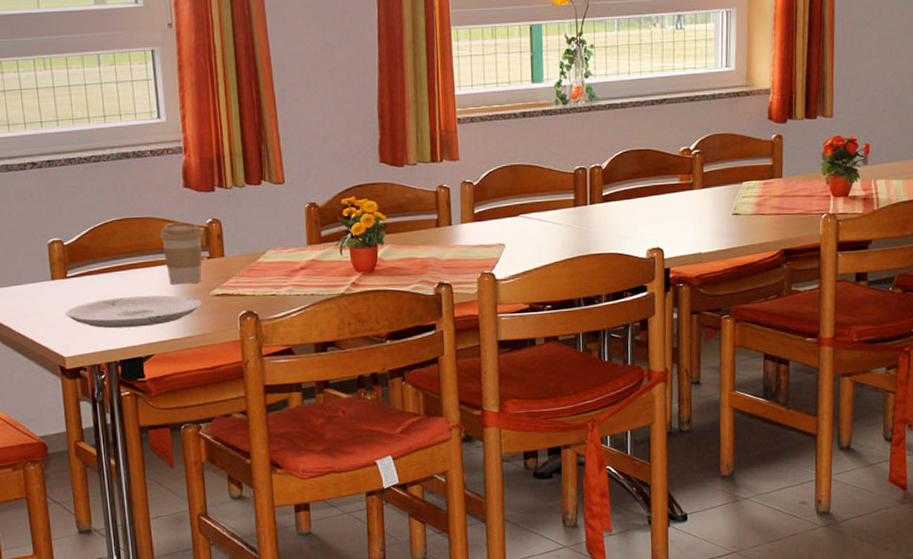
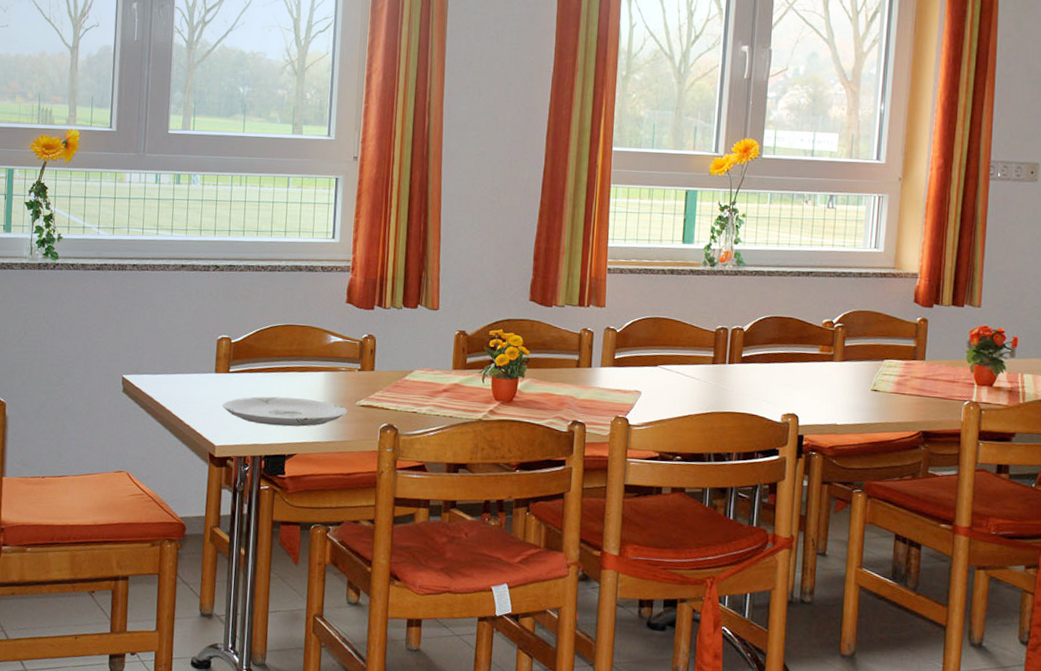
coffee cup: present [160,222,203,285] -> none [319,334,358,392]

